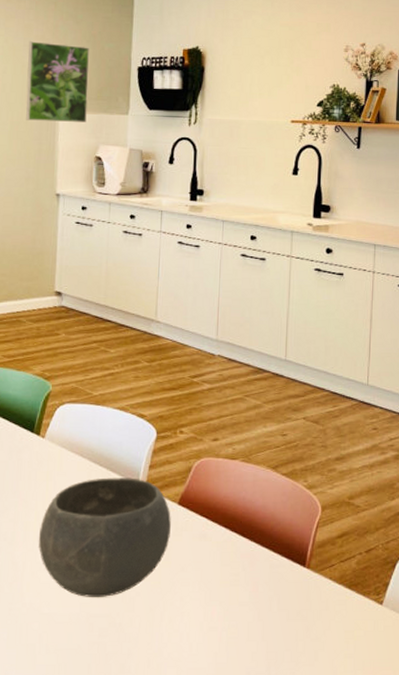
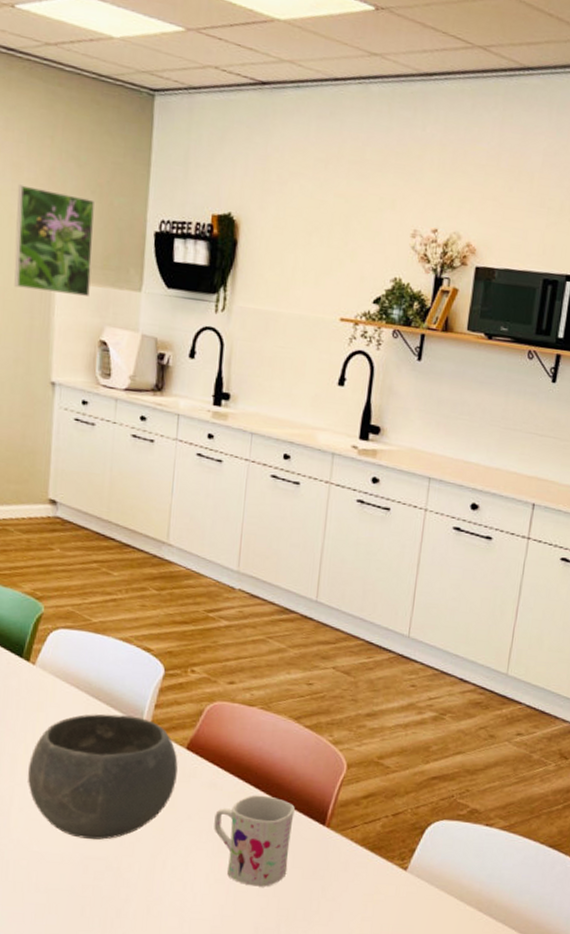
mug: none [205,542,277,632] -> present [214,795,295,887]

